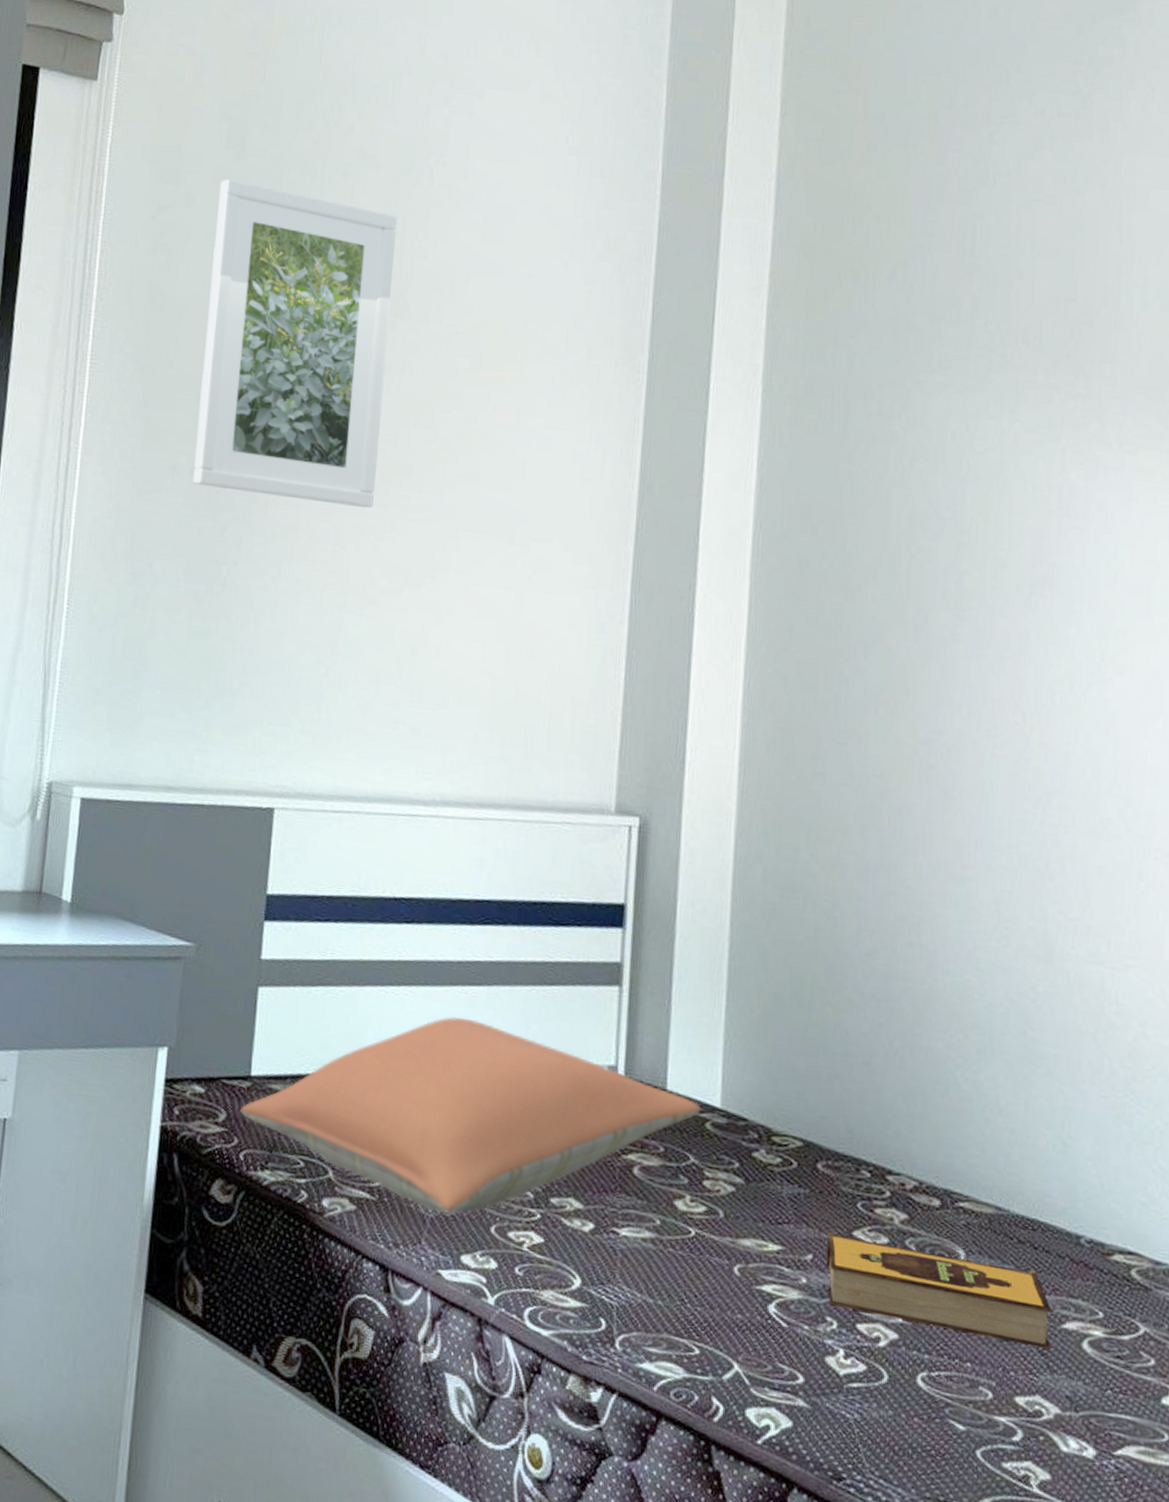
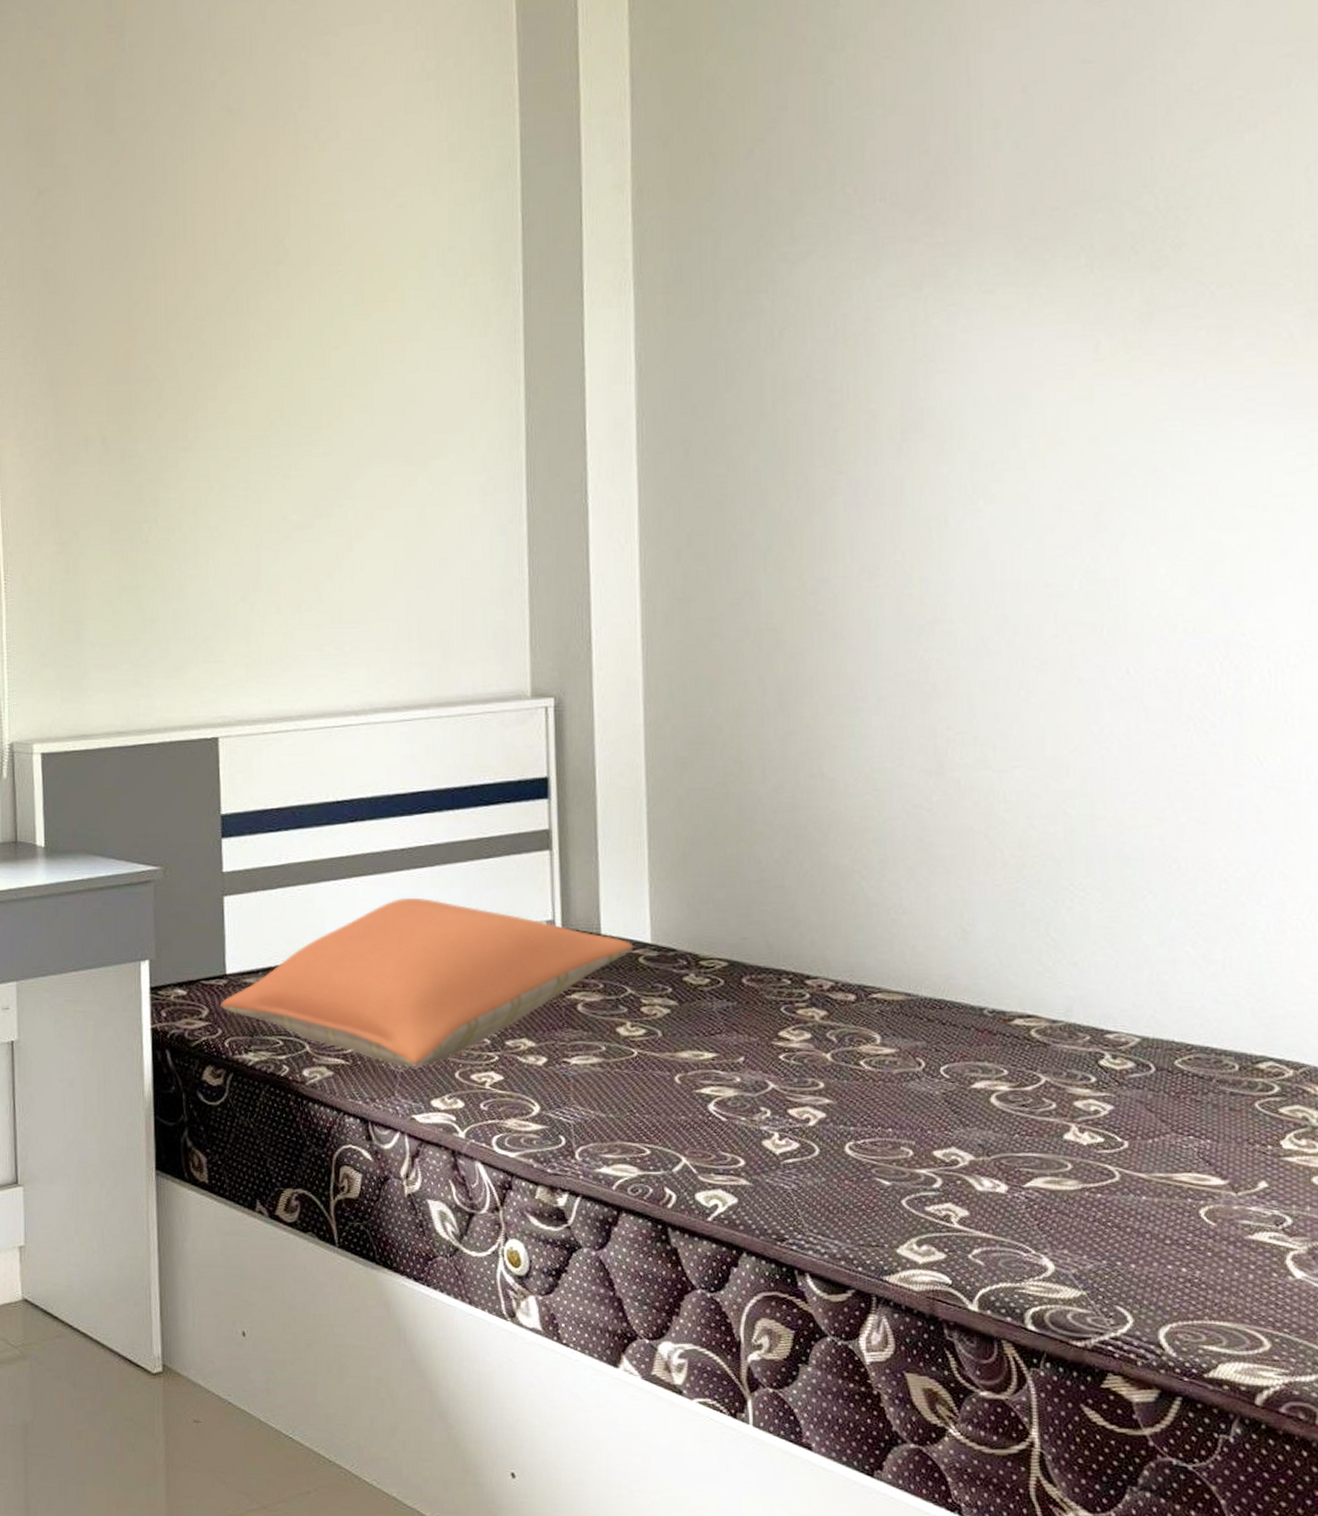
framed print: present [193,179,397,508] -> none [95,154,277,453]
hardback book: present [826,1231,1052,1349] -> none [756,1035,962,1107]

